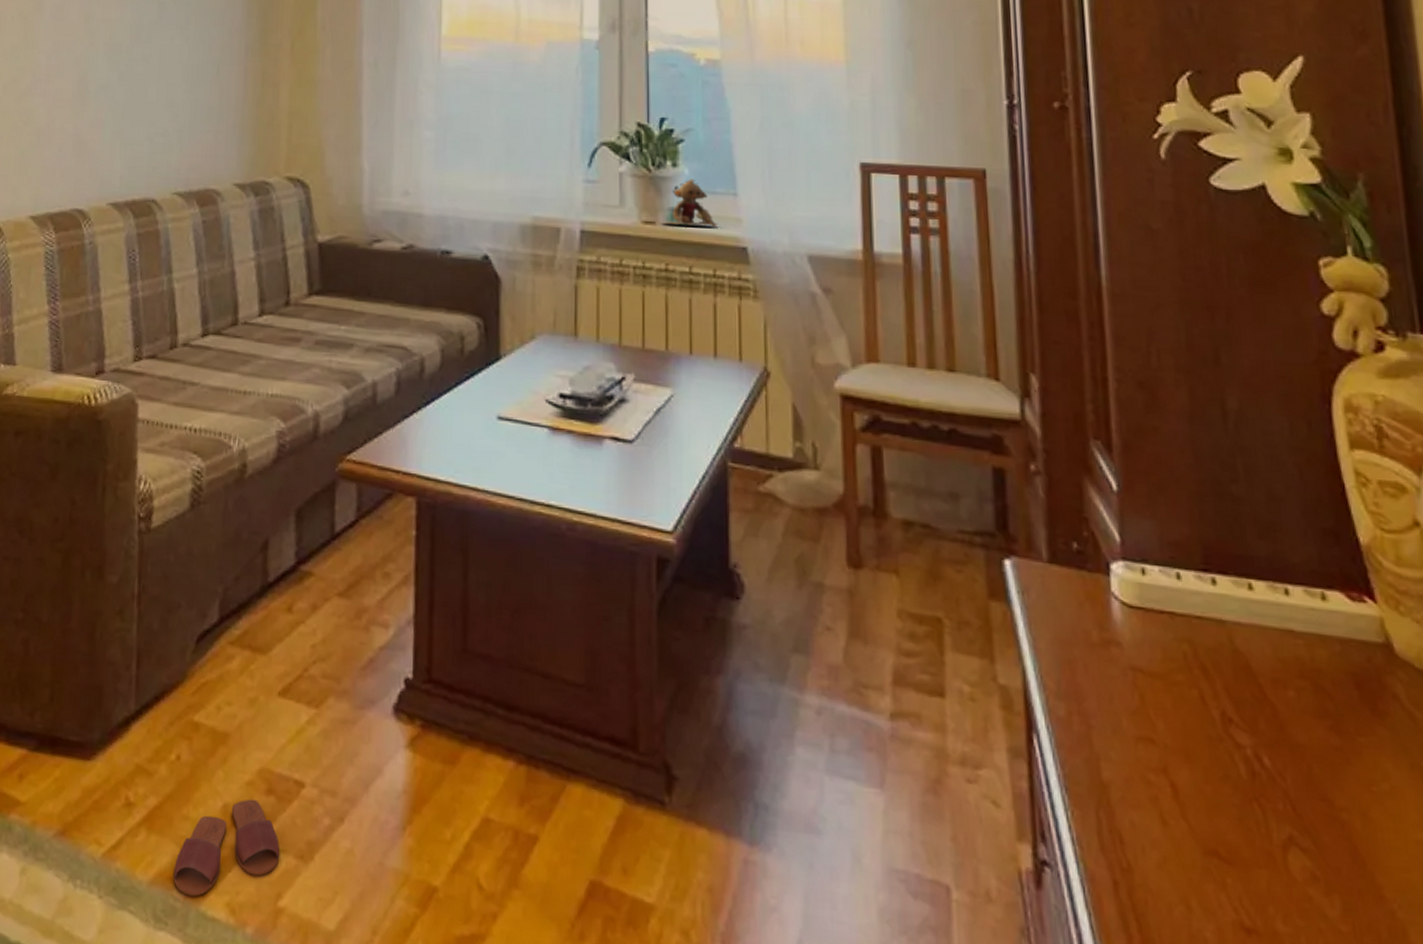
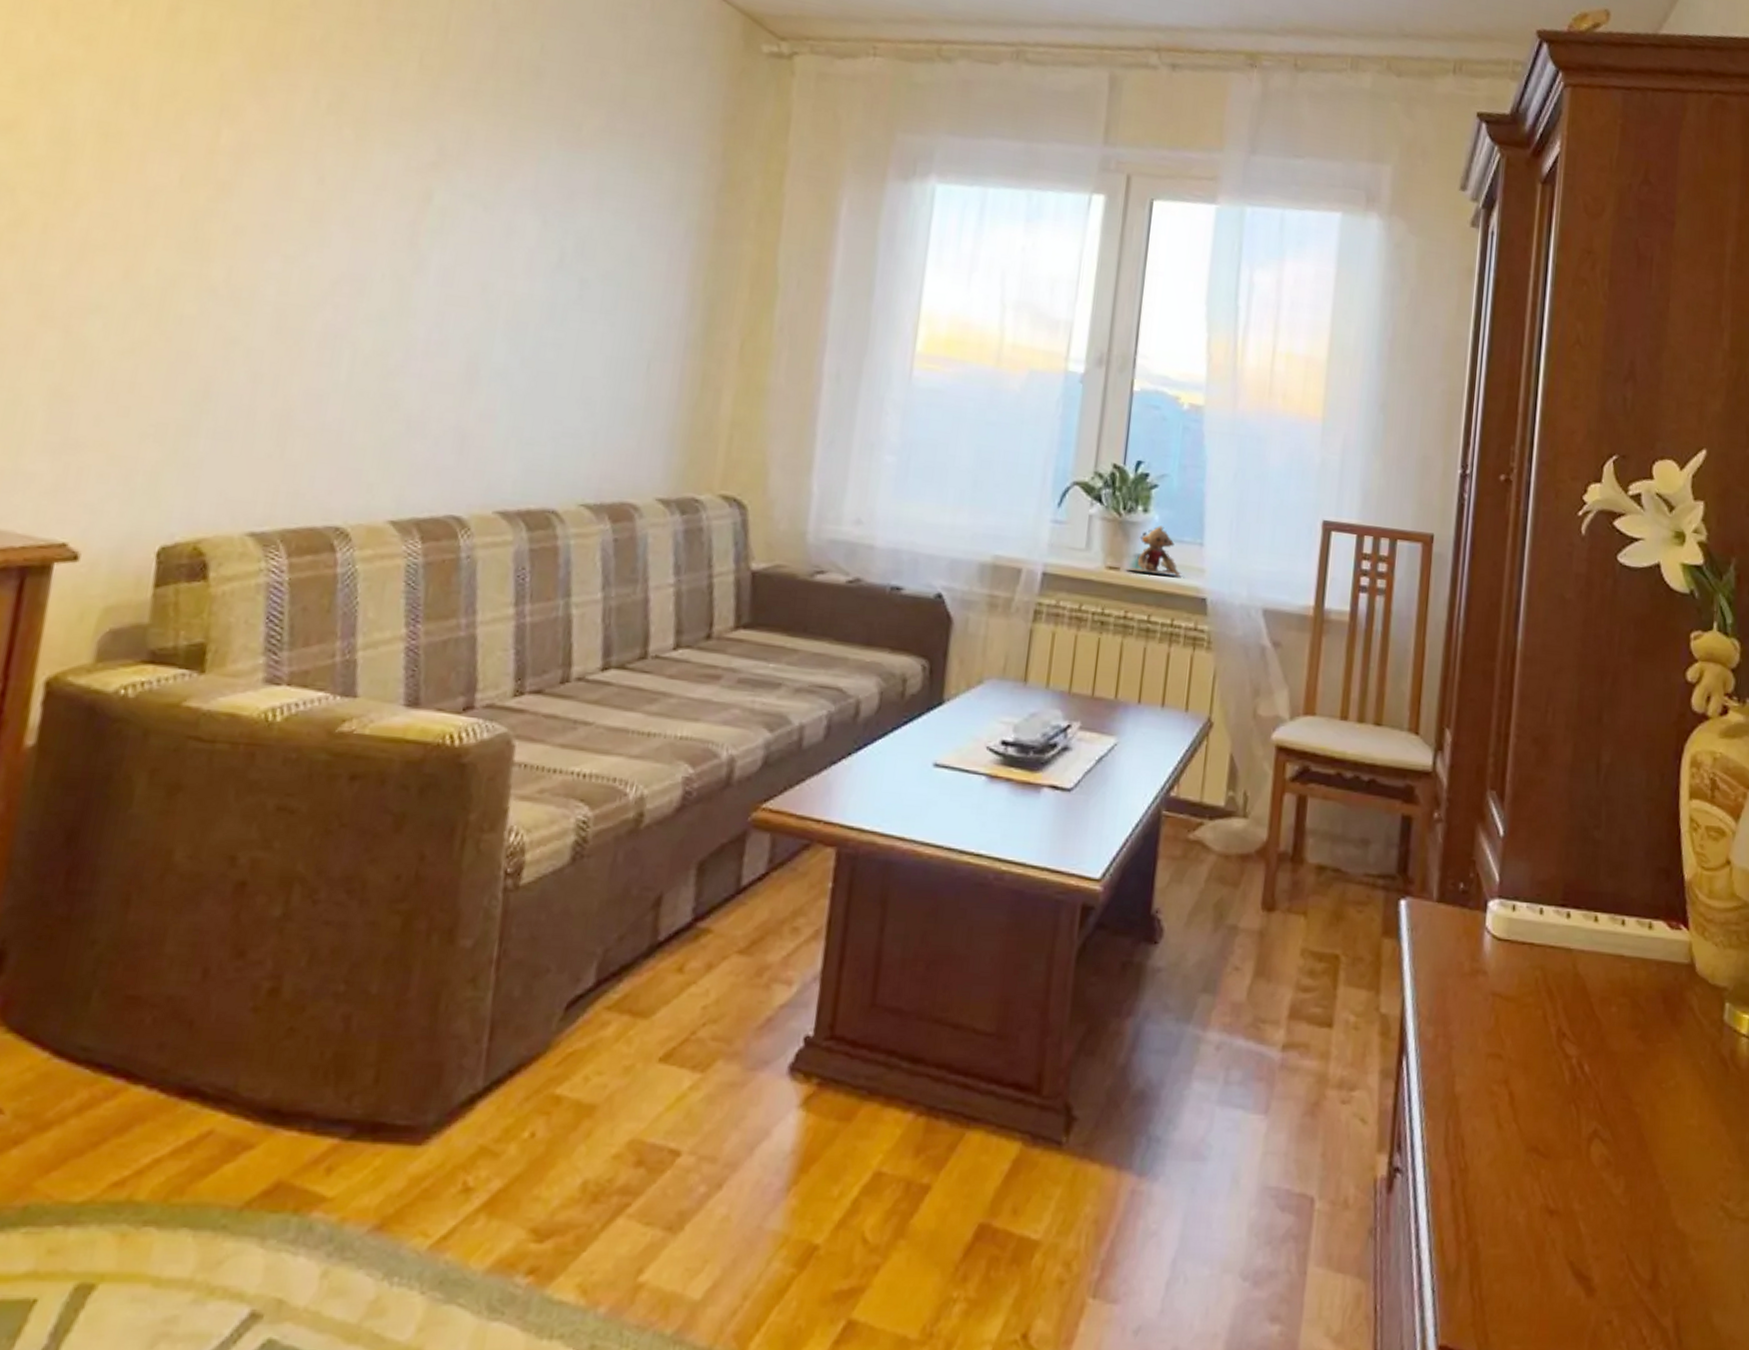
slippers: present [173,799,281,897] -> none [515,1172,646,1281]

